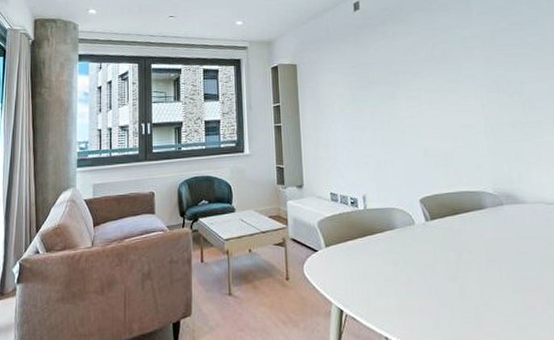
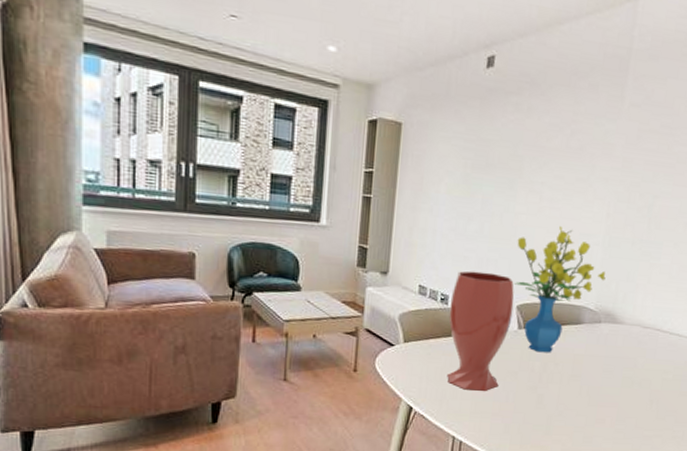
vase: none [359,173,419,287] -> present [447,271,515,391]
bouquet: none [407,122,496,242] -> present [513,226,606,353]

